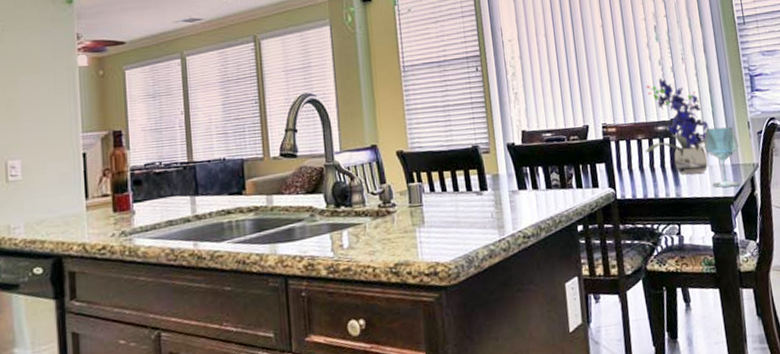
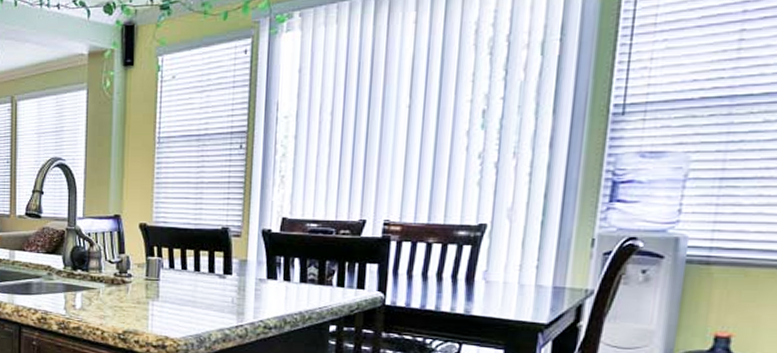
flower arrangement: present [645,78,712,174] -> none [434,174,533,291]
wine glass: present [704,126,740,188] -> none [518,240,572,313]

